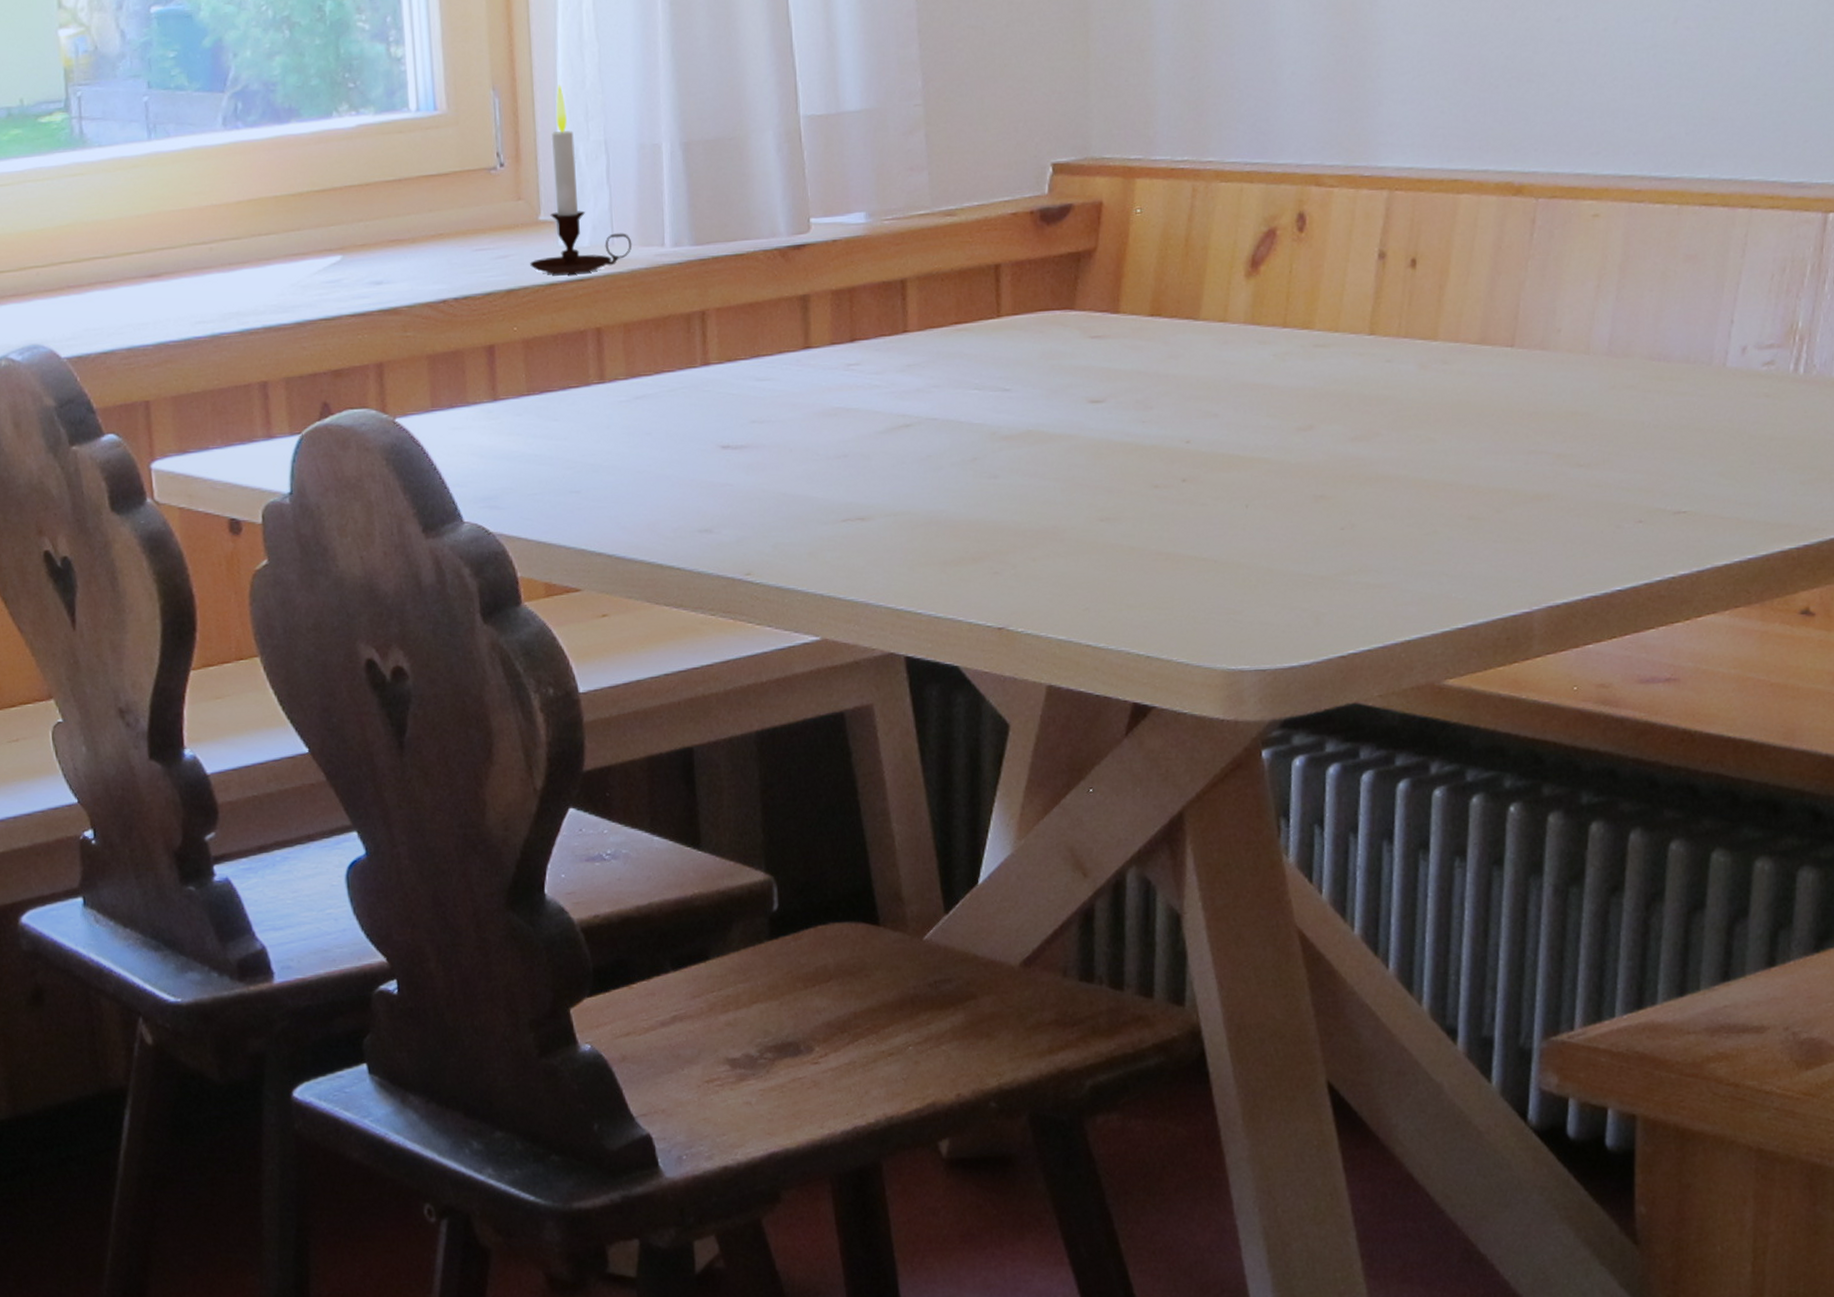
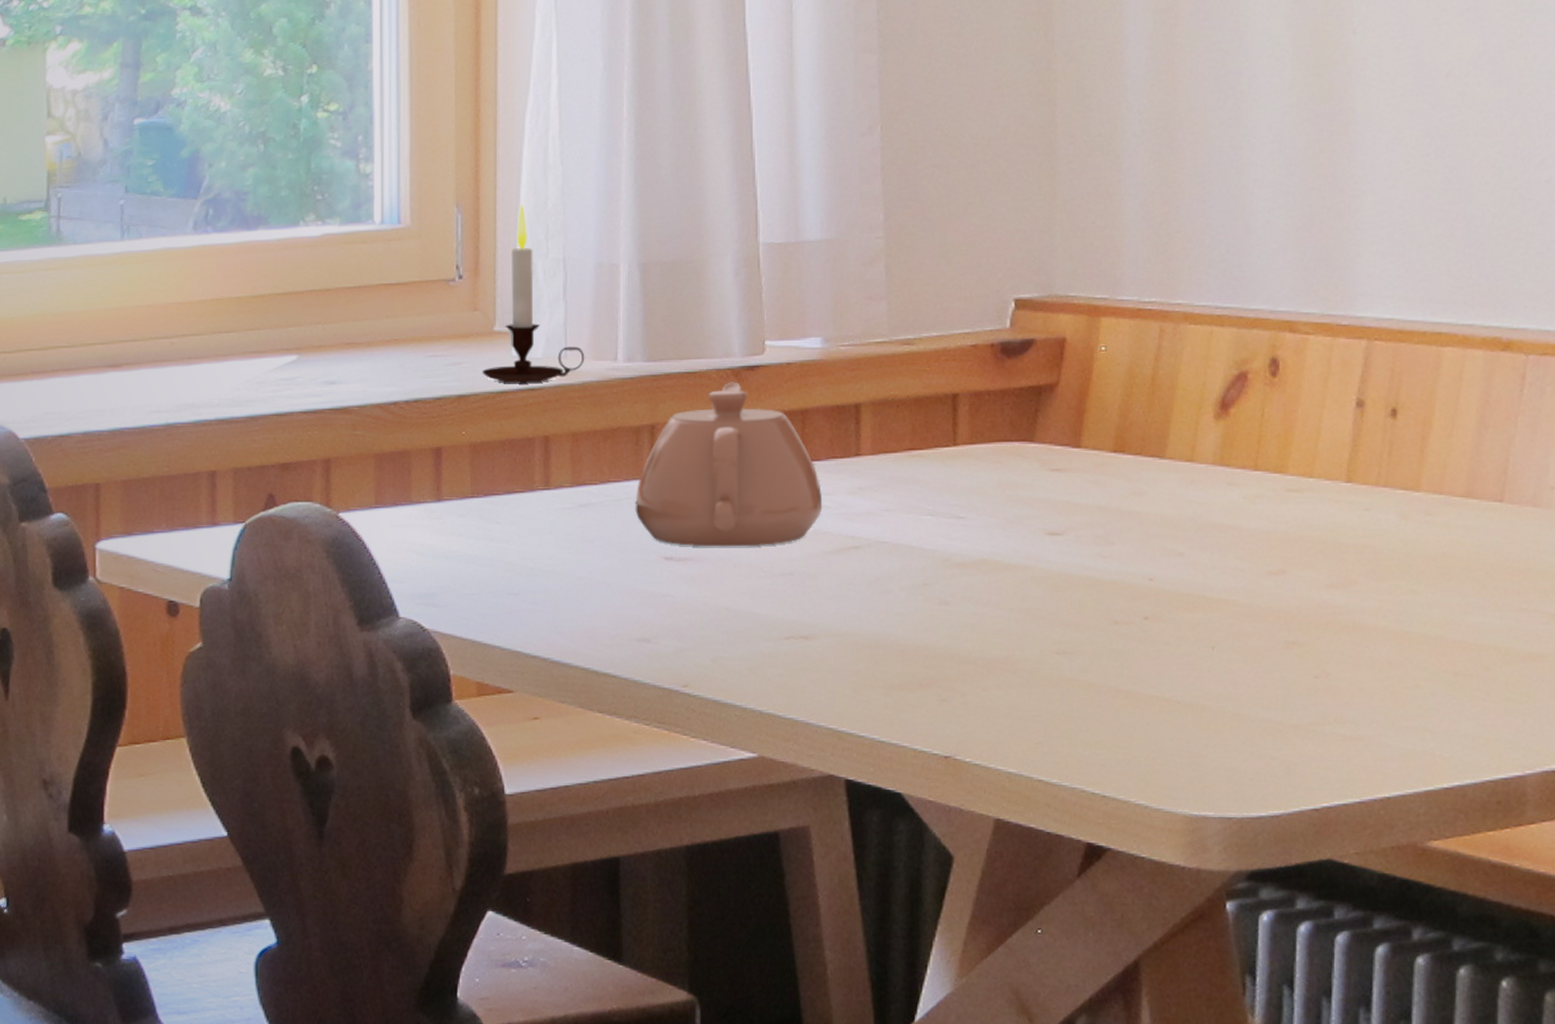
teapot: none [690,262,873,434] -> present [635,382,823,547]

